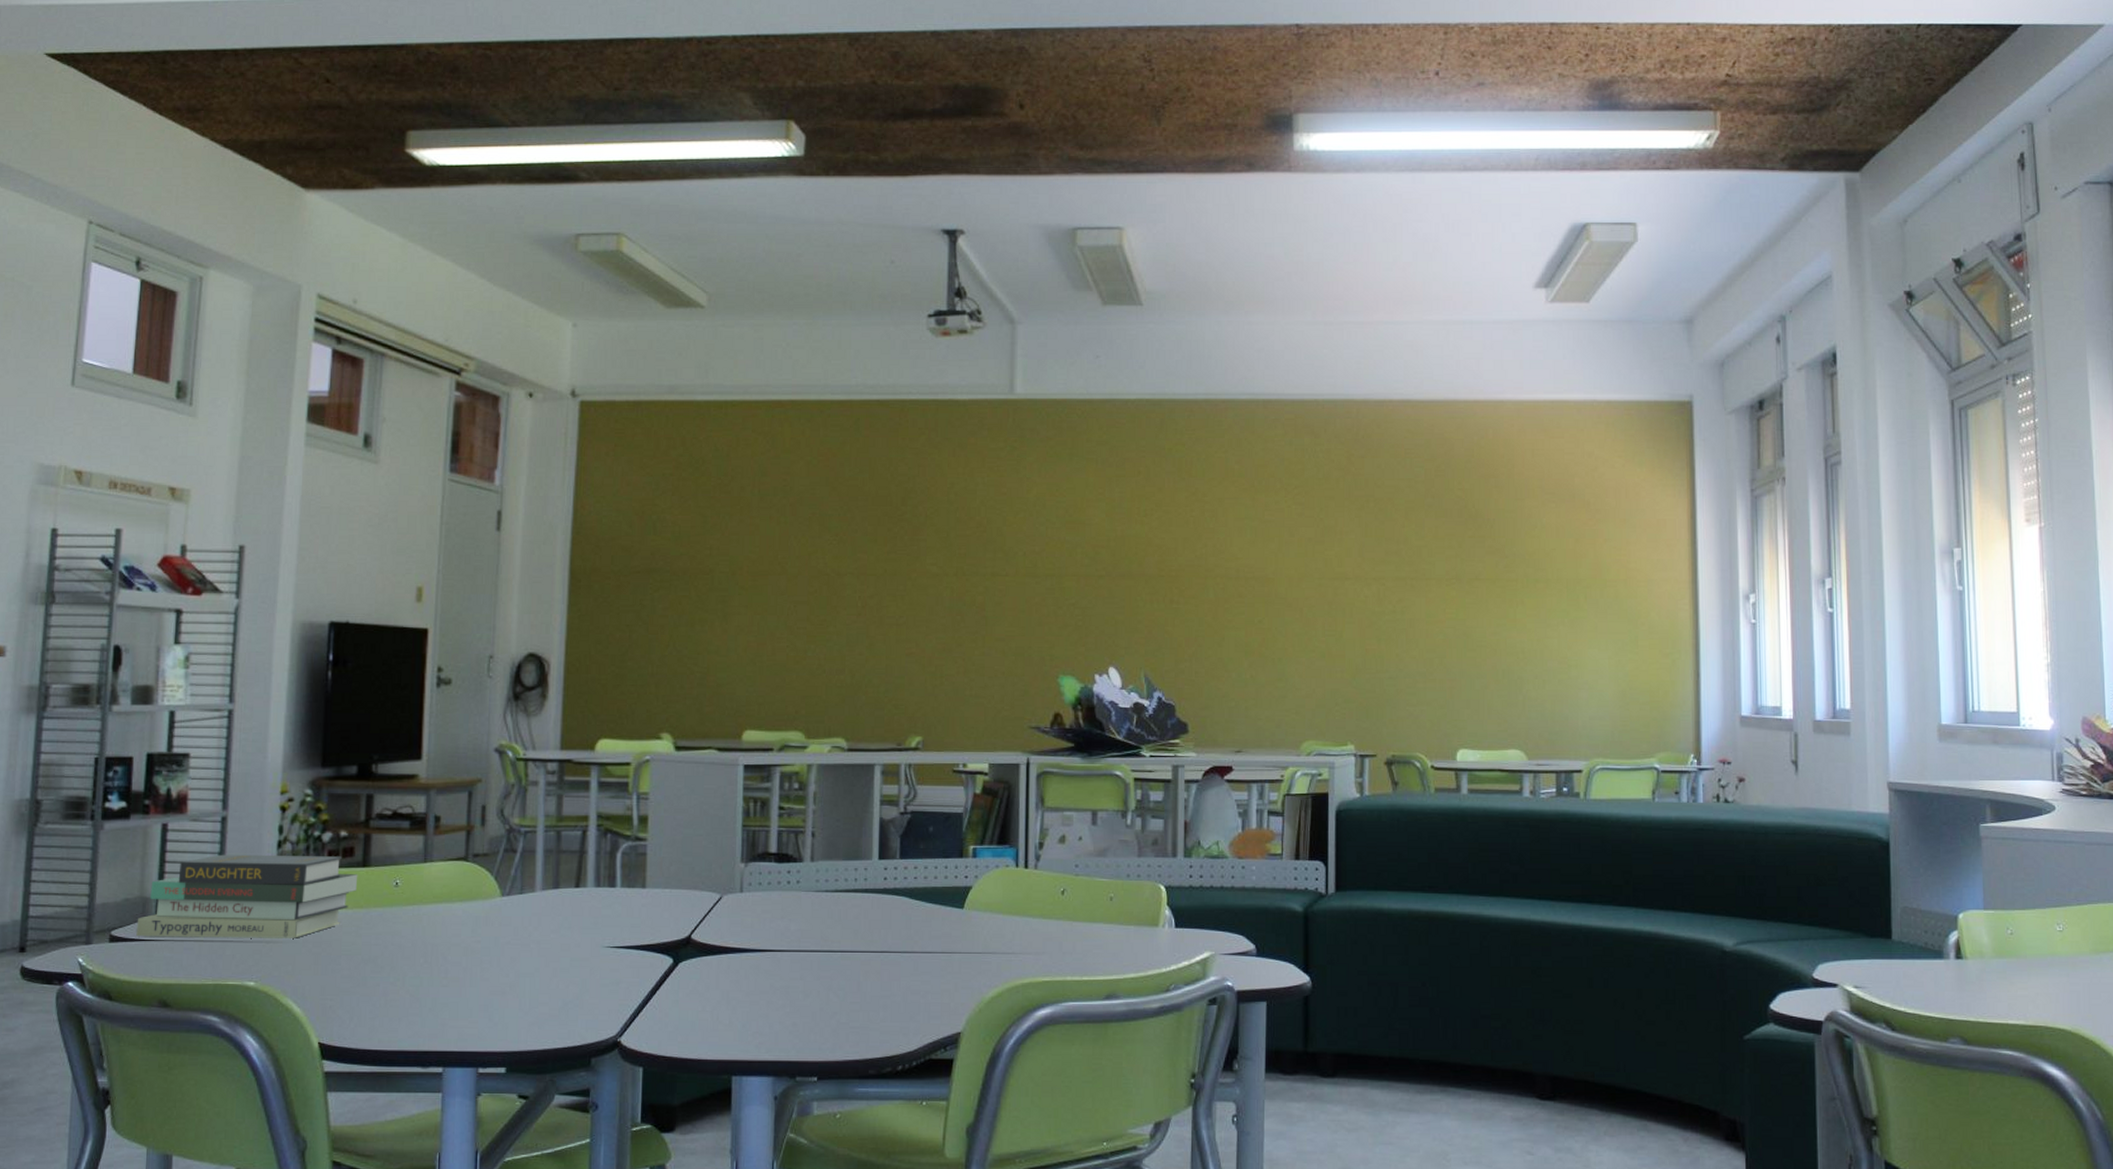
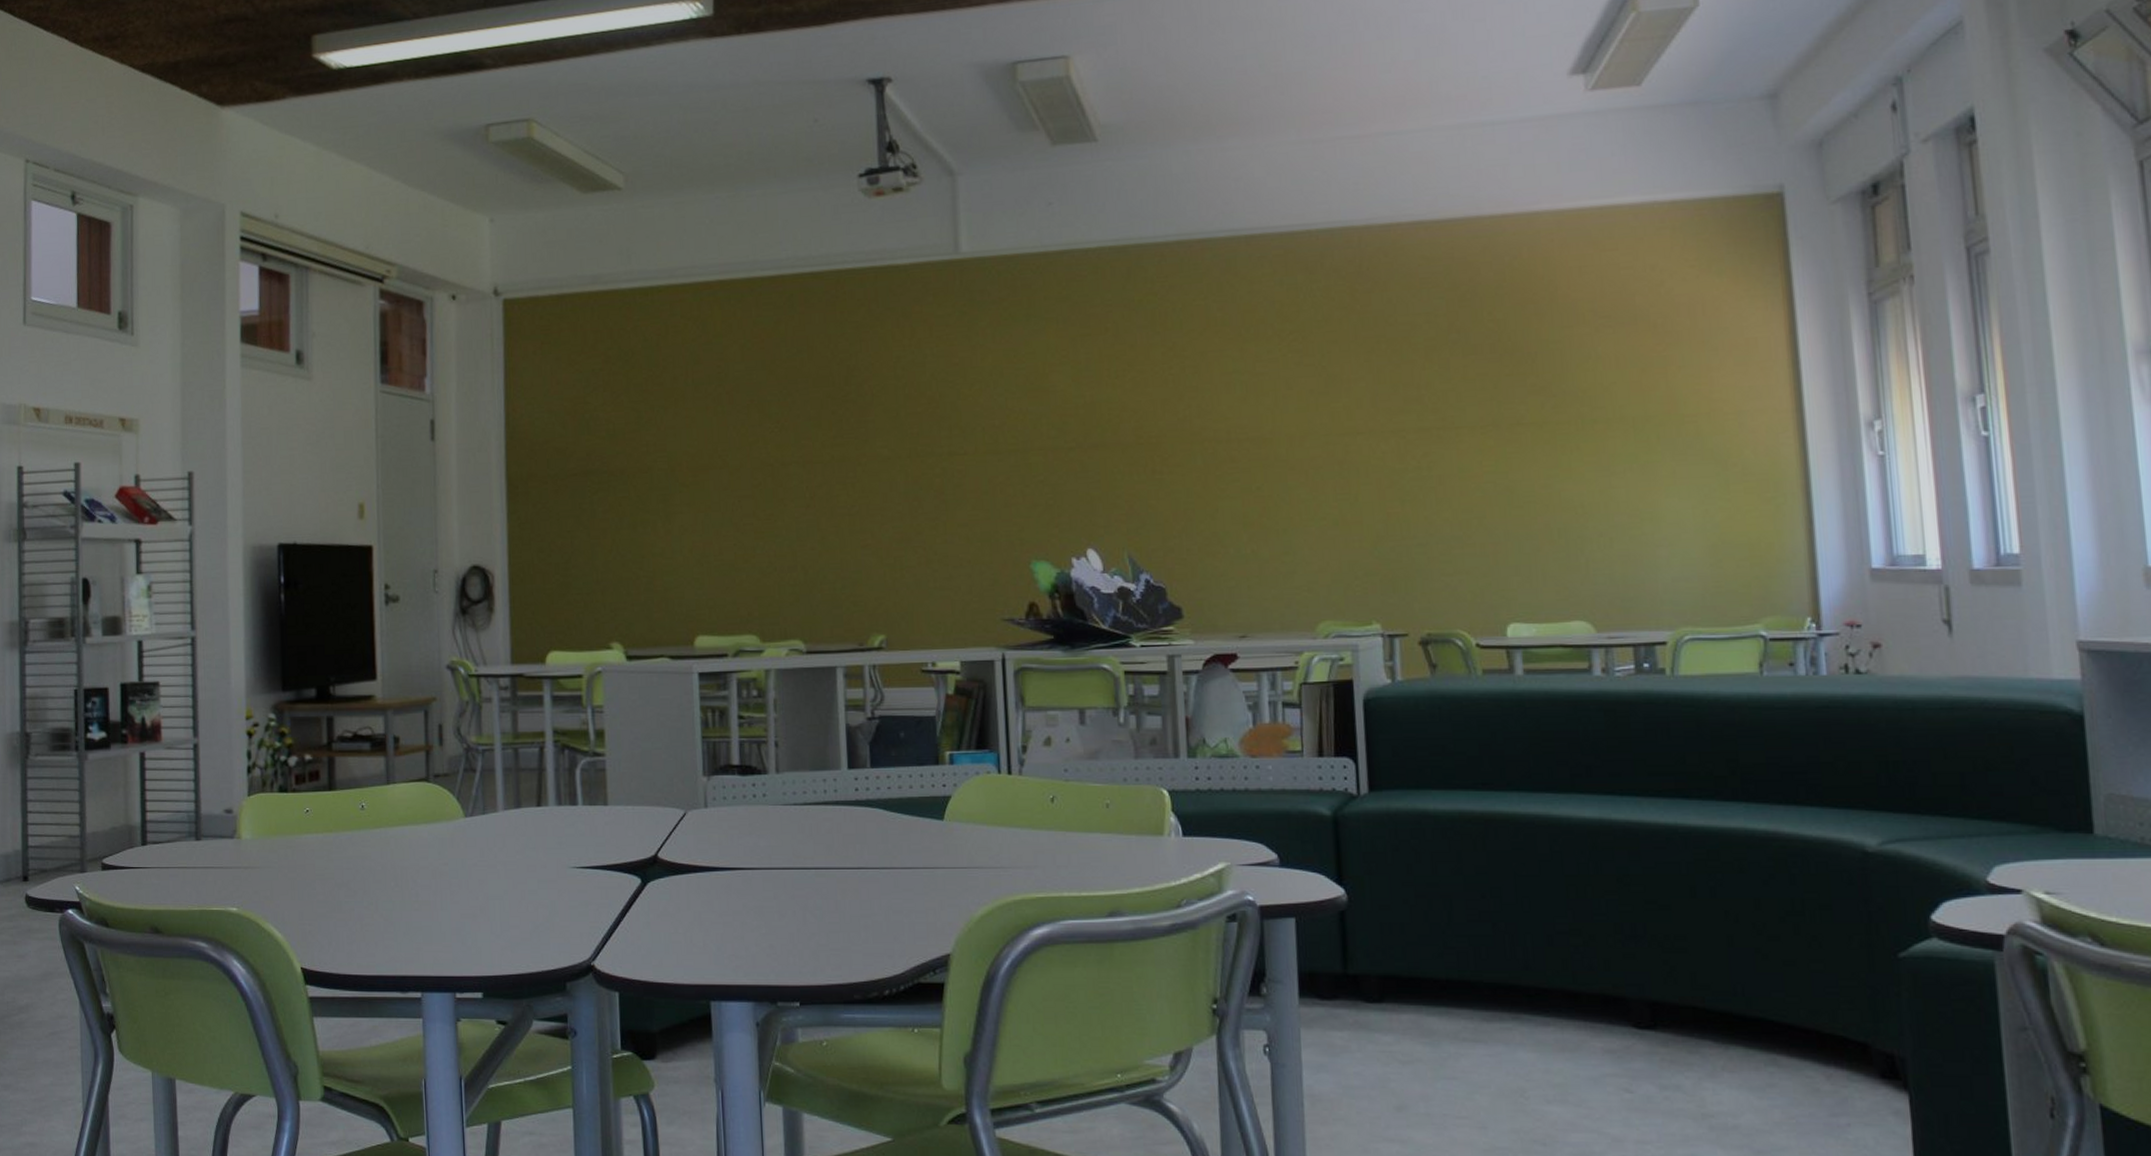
books: present [136,854,358,938] -> none [125,780,326,865]

